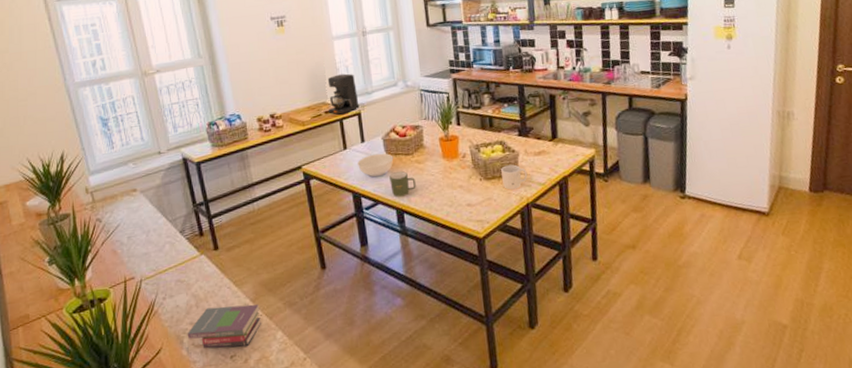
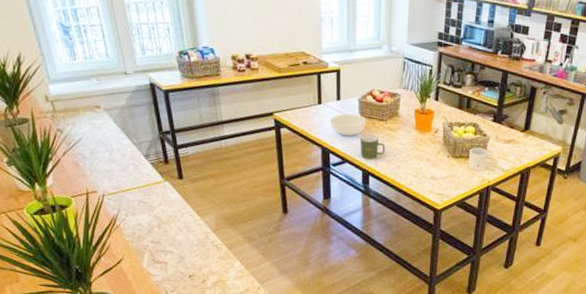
books: present [187,304,262,349] -> none [148,230,222,270]
coffee maker: present [327,73,360,115] -> none [307,25,340,68]

